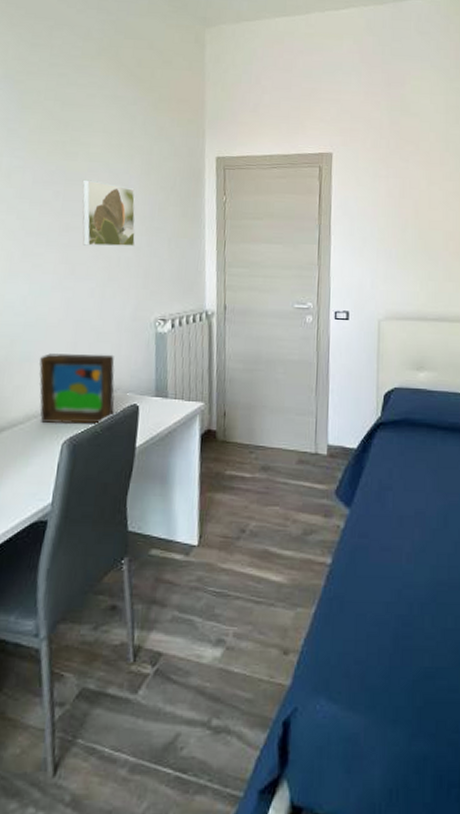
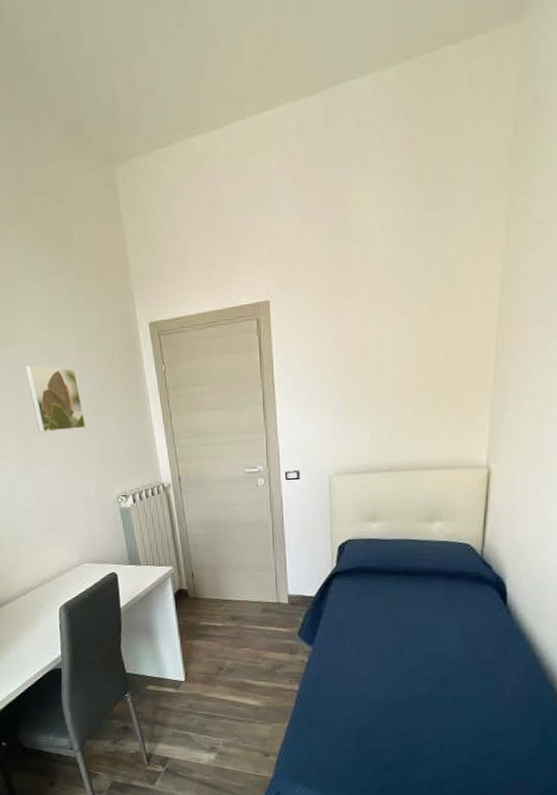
picture frame: present [39,353,115,425] -> none [24,531,97,594]

